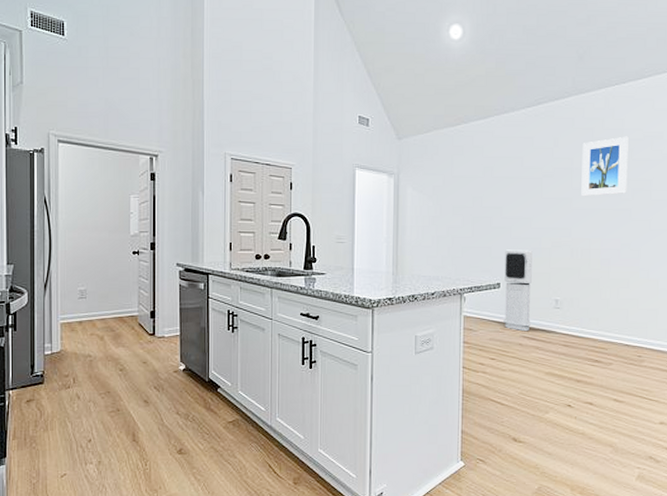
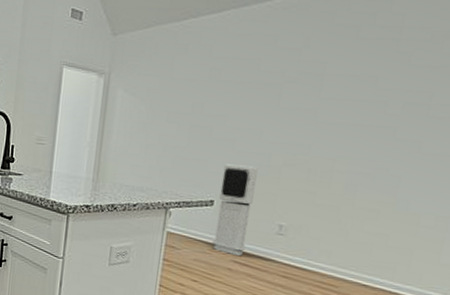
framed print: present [581,136,629,197] -> none [331,35,409,109]

